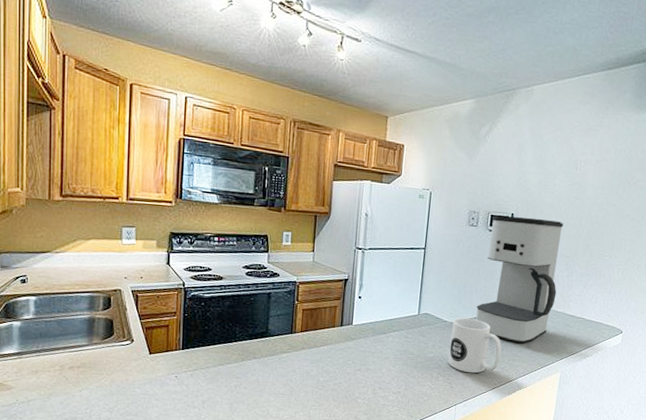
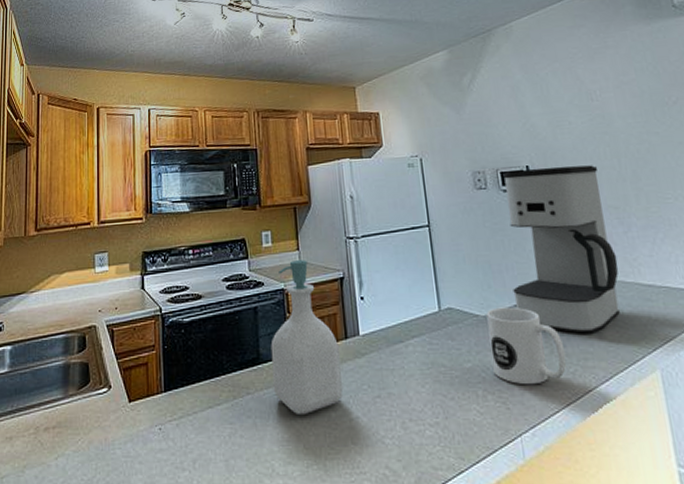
soap bottle: none [276,260,335,378] -> present [270,260,343,416]

